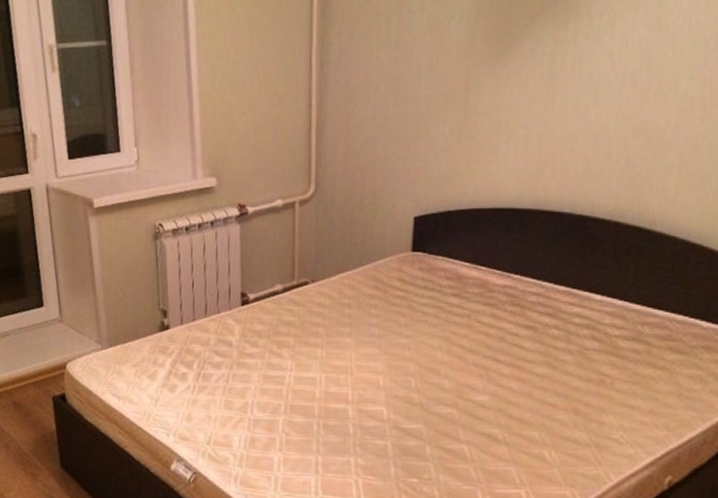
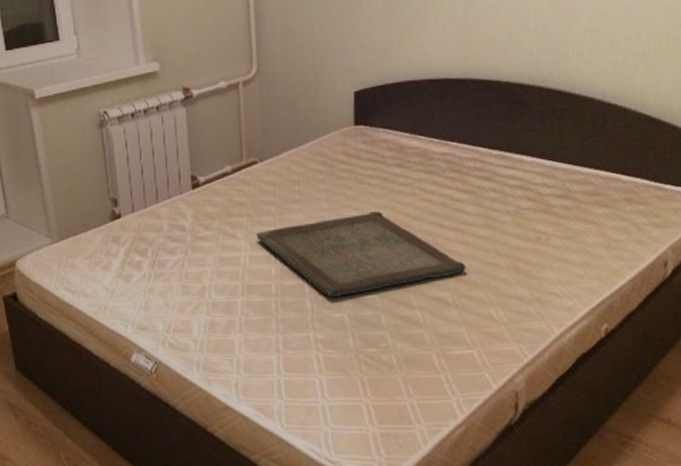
serving tray: none [303,341,520,425] -> present [256,211,466,298]

